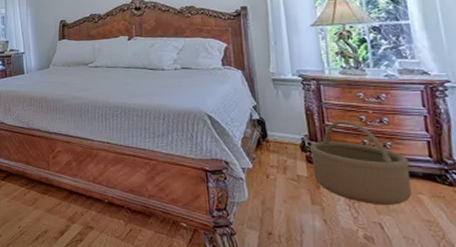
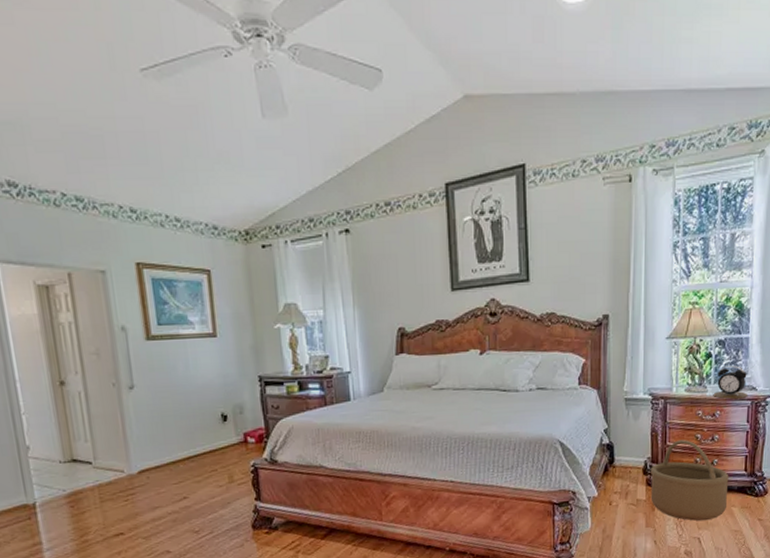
alarm clock: none [374,50,418,84] -> present [713,366,747,400]

